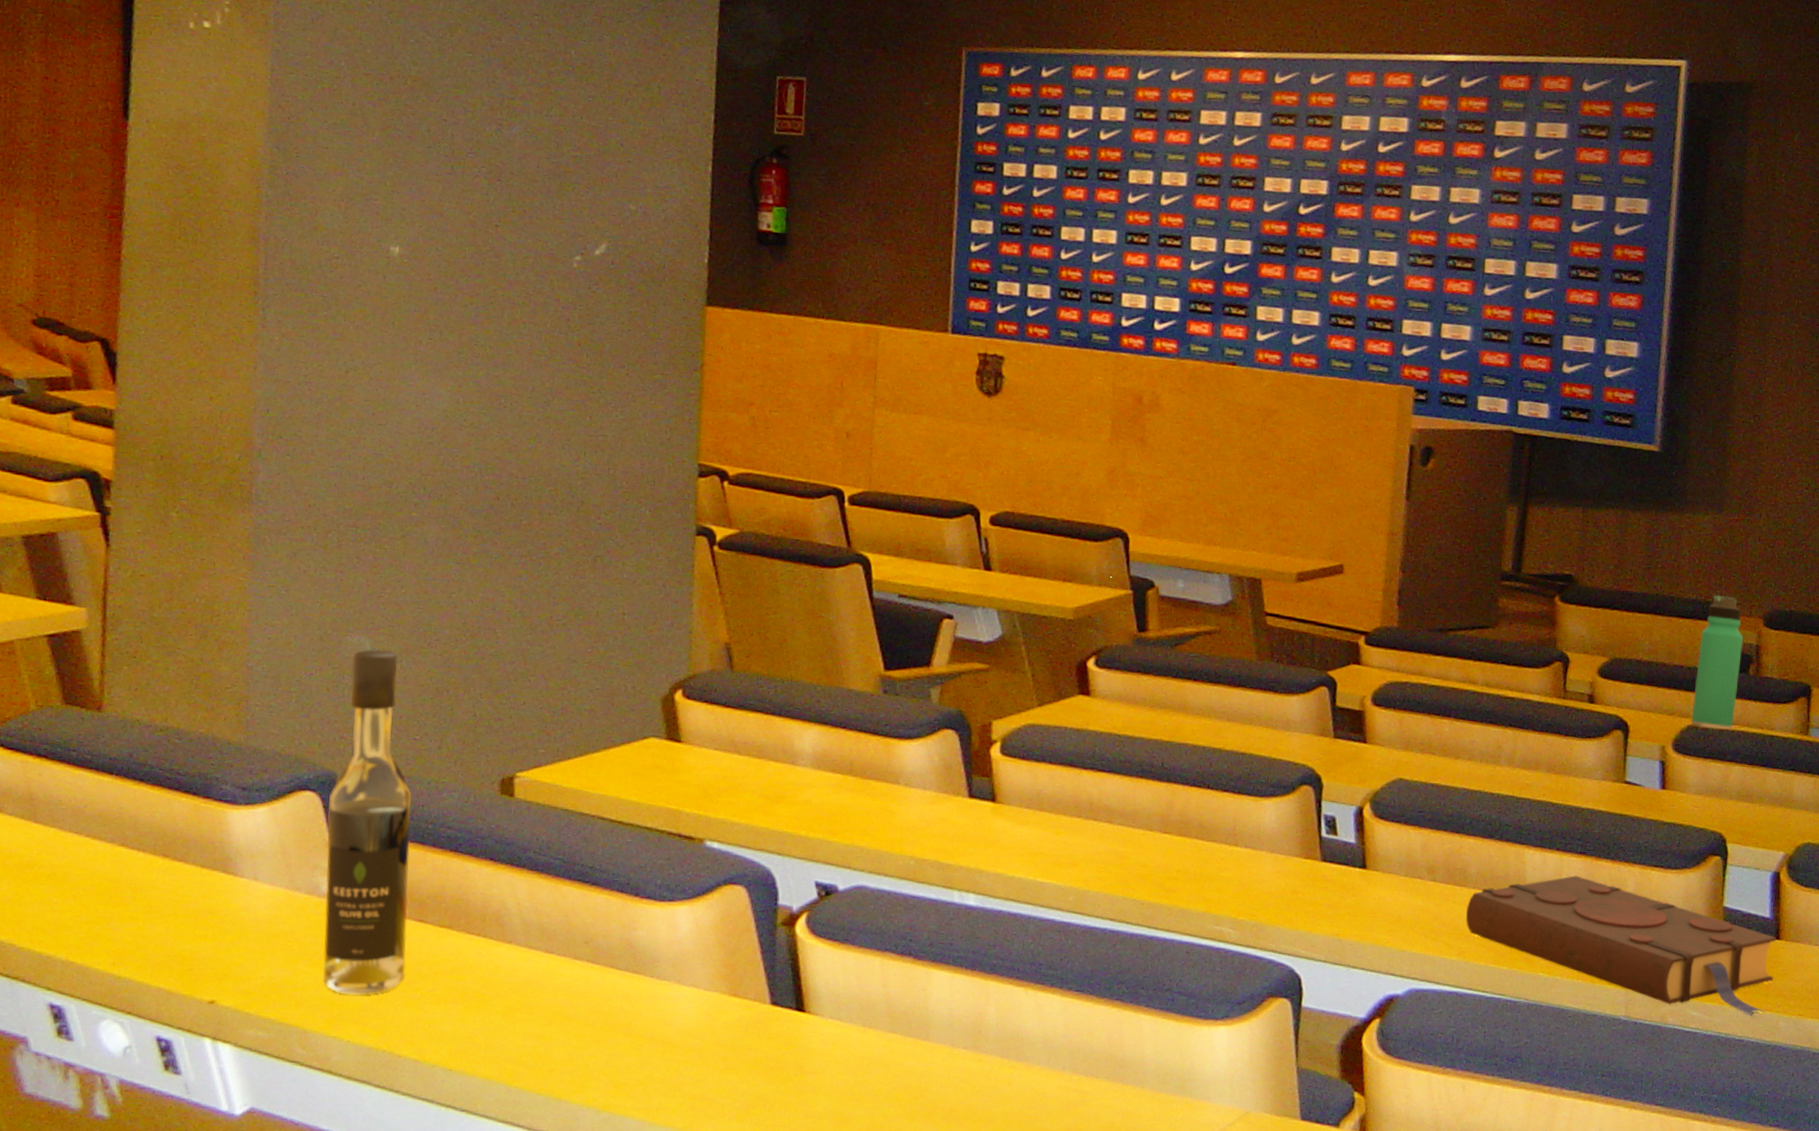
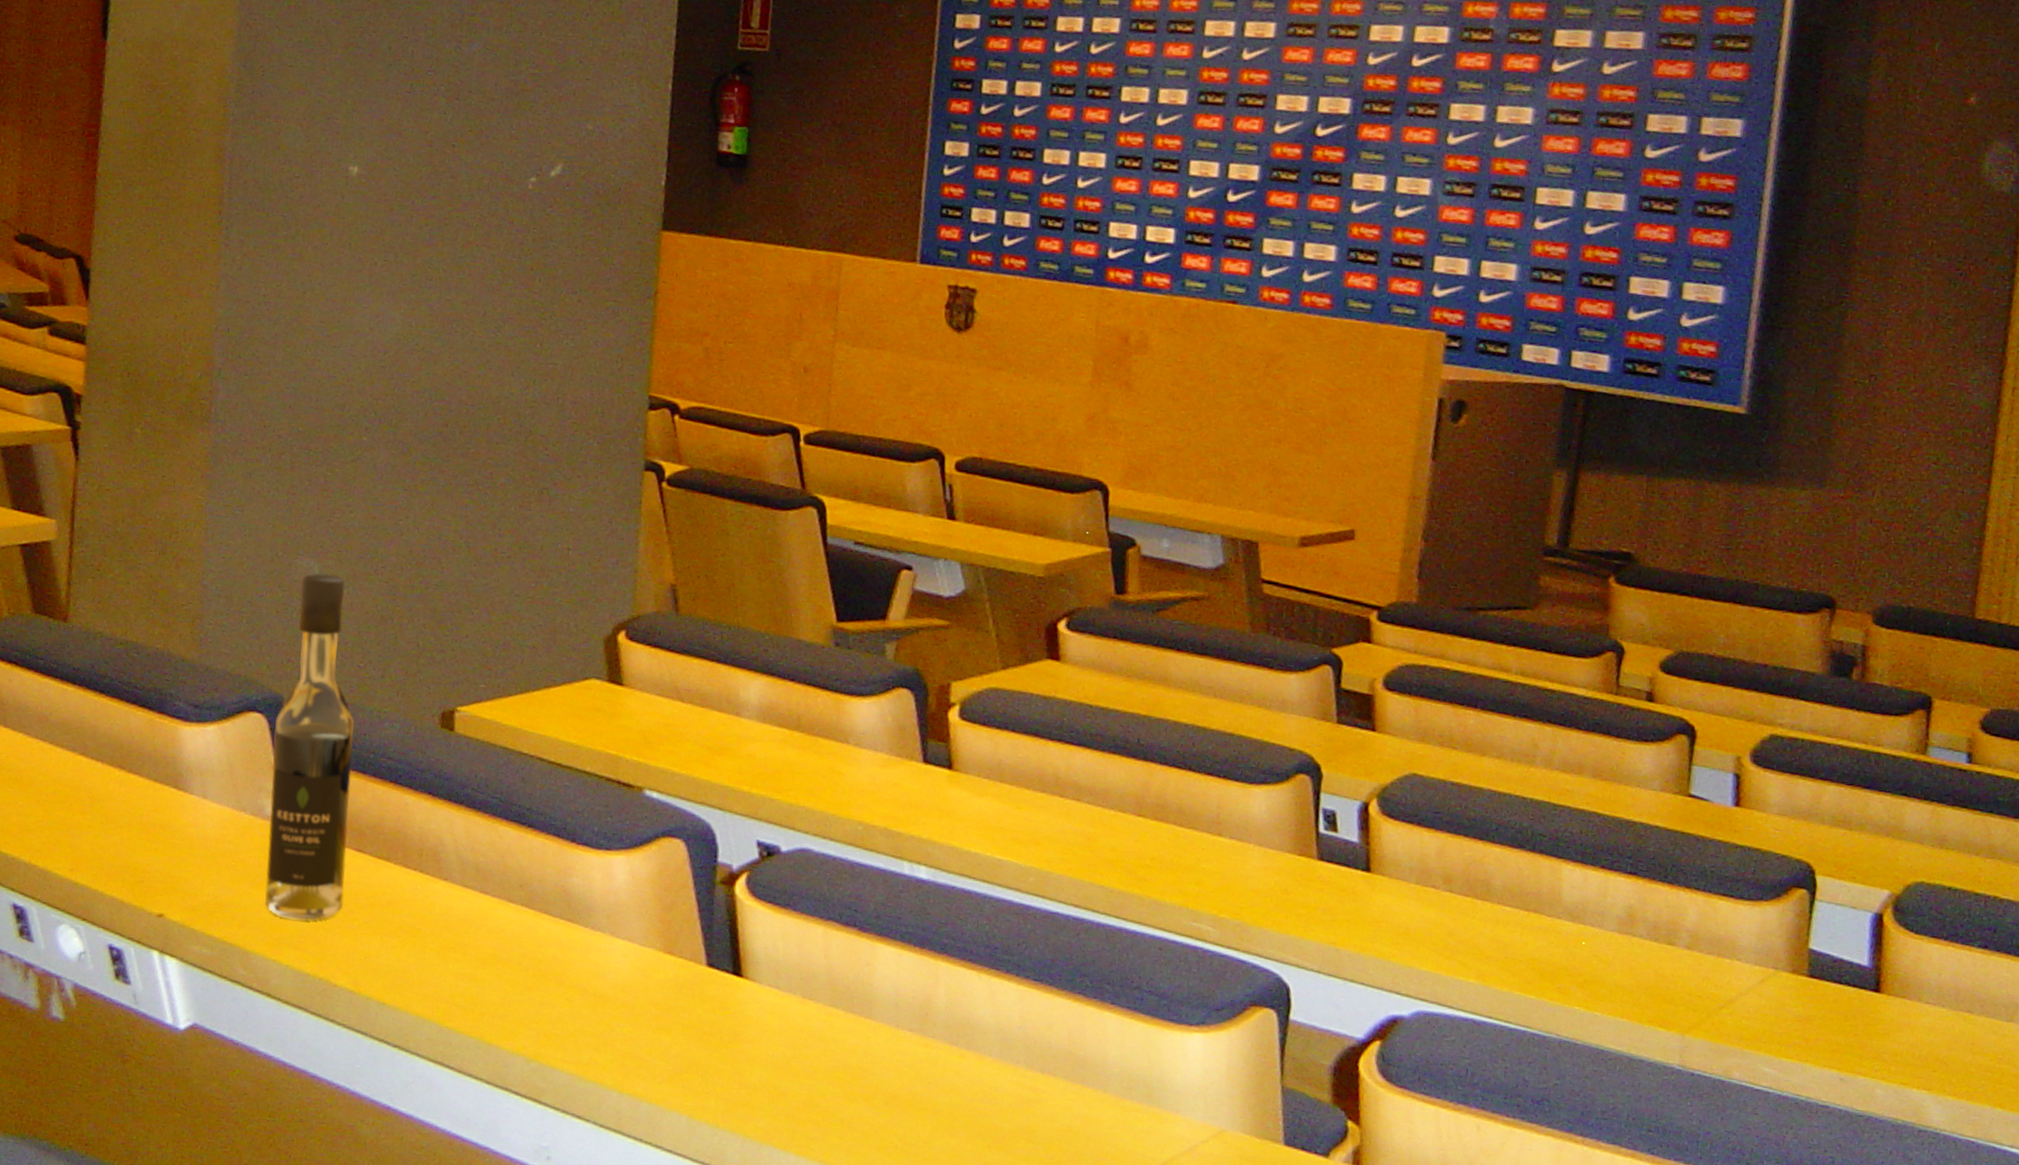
book: present [1465,875,1776,1014] -> none [1487,898,1876,1077]
thermos bottle: present [1690,595,1744,732] -> none [1774,584,1846,746]

